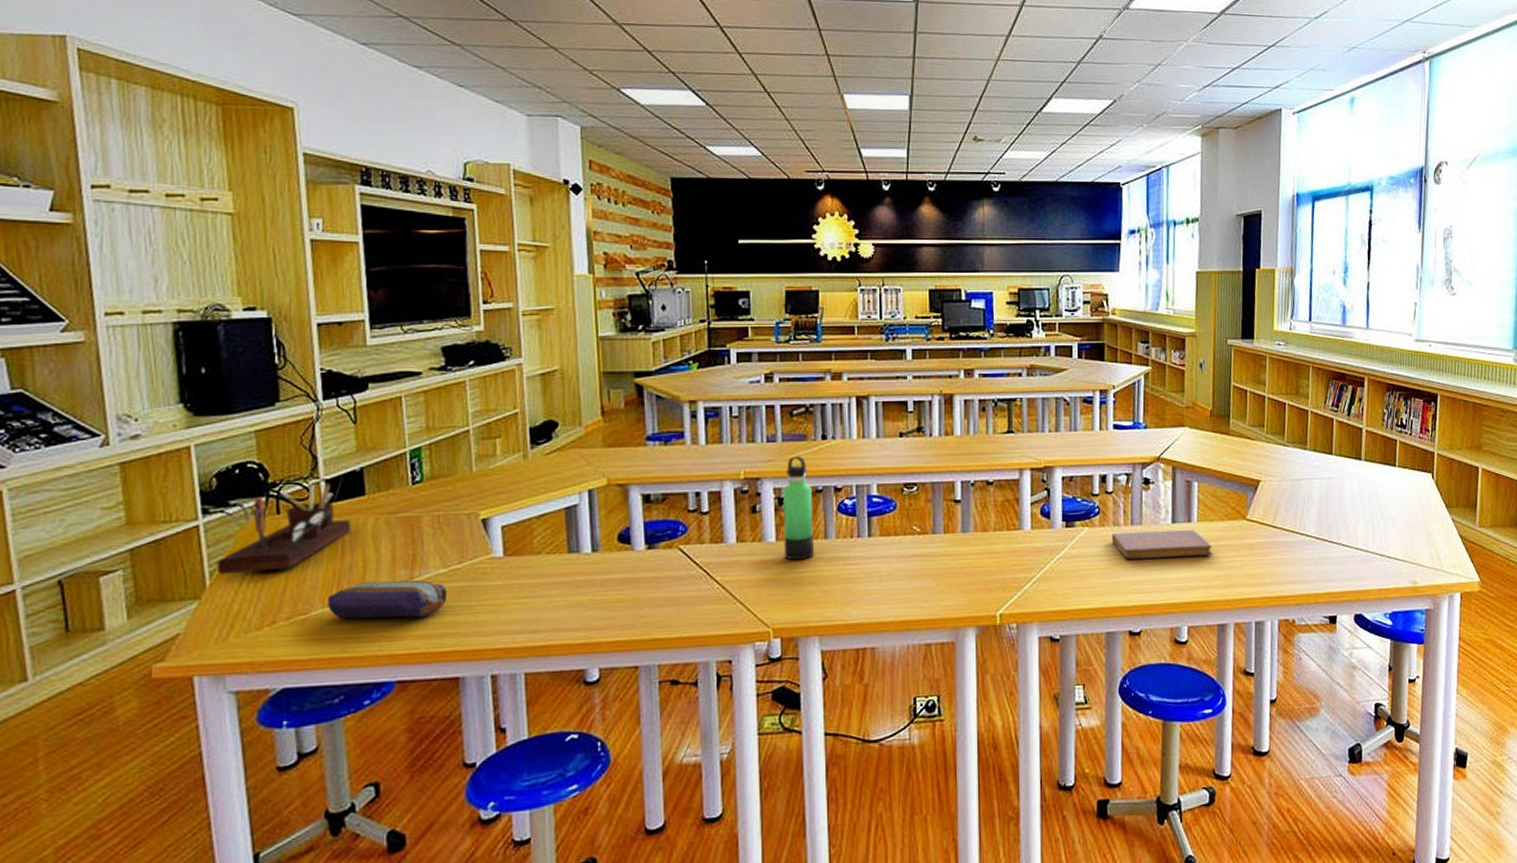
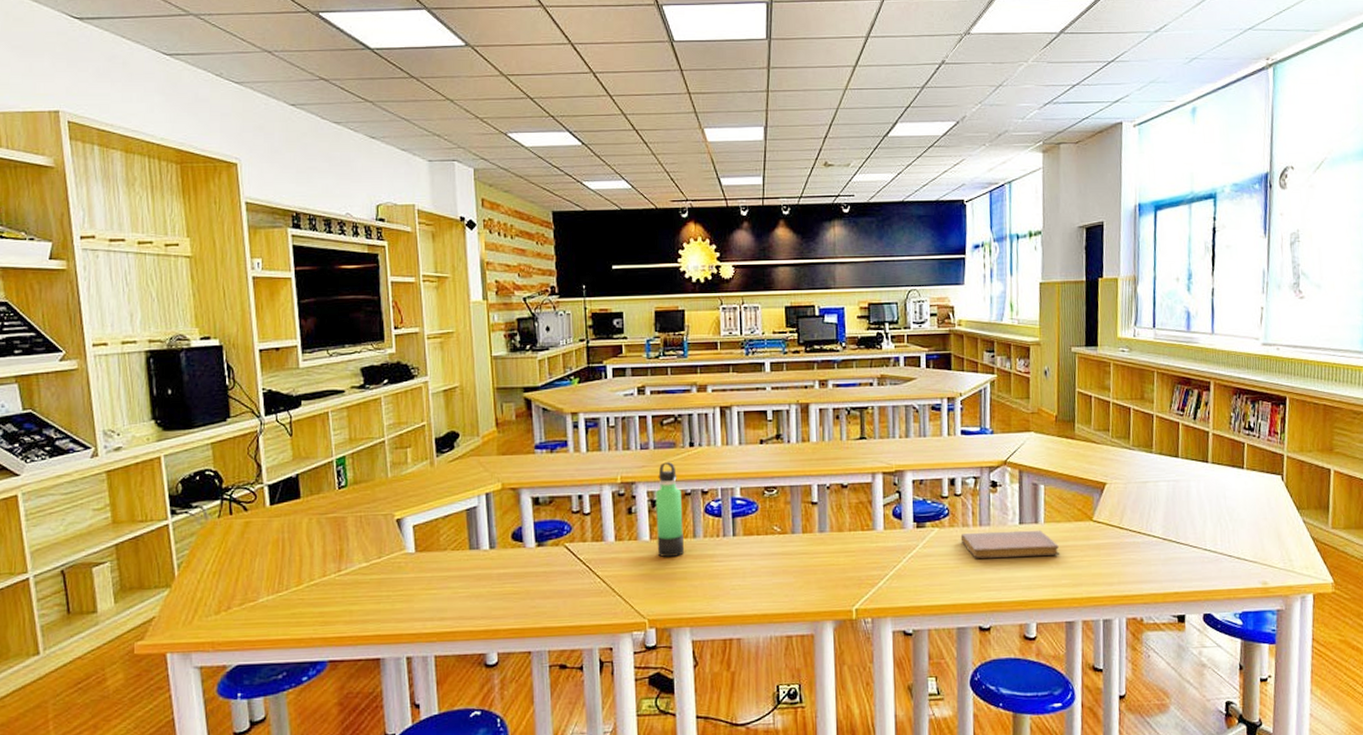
desk organizer: present [216,483,352,575] -> none [183,488,290,567]
pencil case: present [328,580,446,619] -> none [272,572,368,606]

